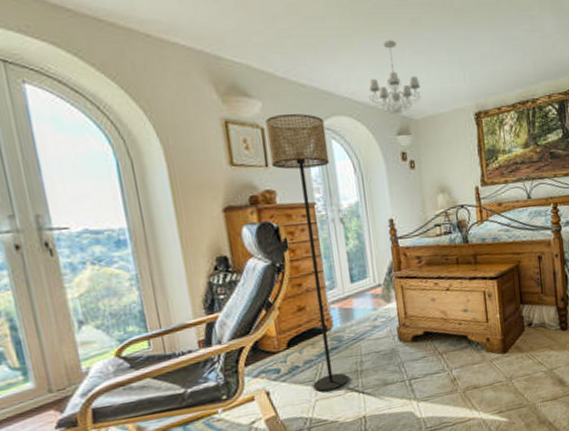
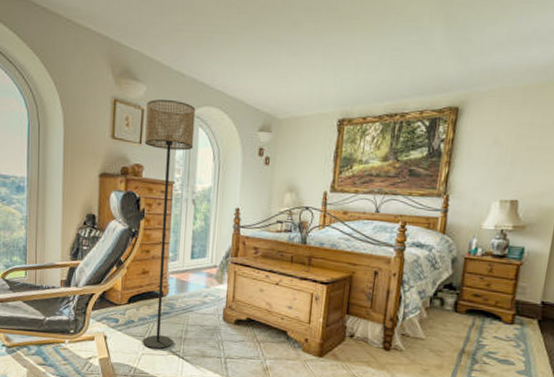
chandelier: present [368,40,421,114] -> none [240,40,290,112]

